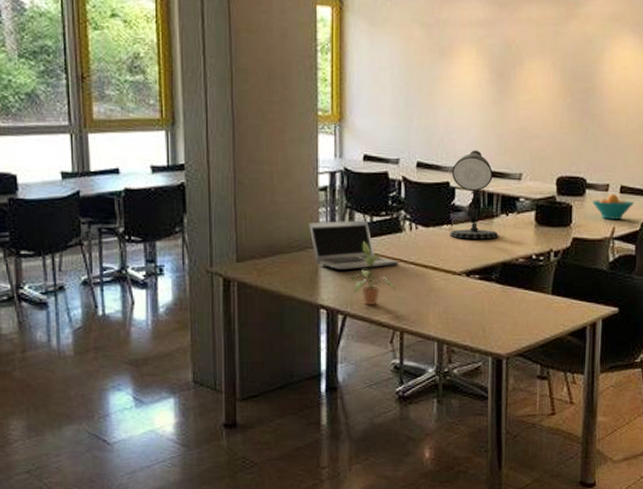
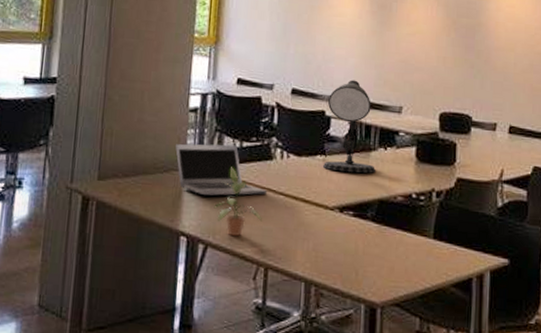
fruit bowl: present [592,194,635,219] -> none [478,134,525,162]

